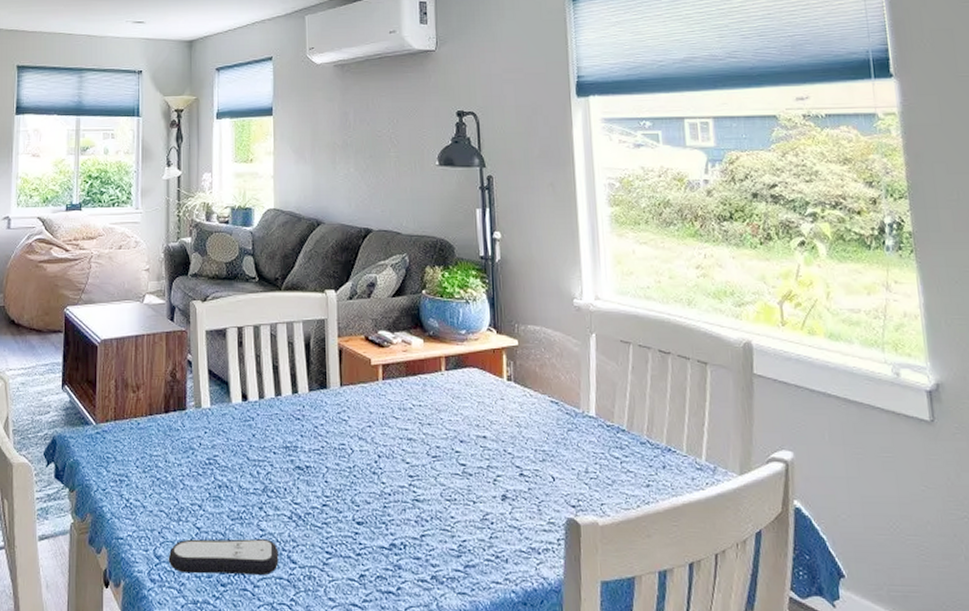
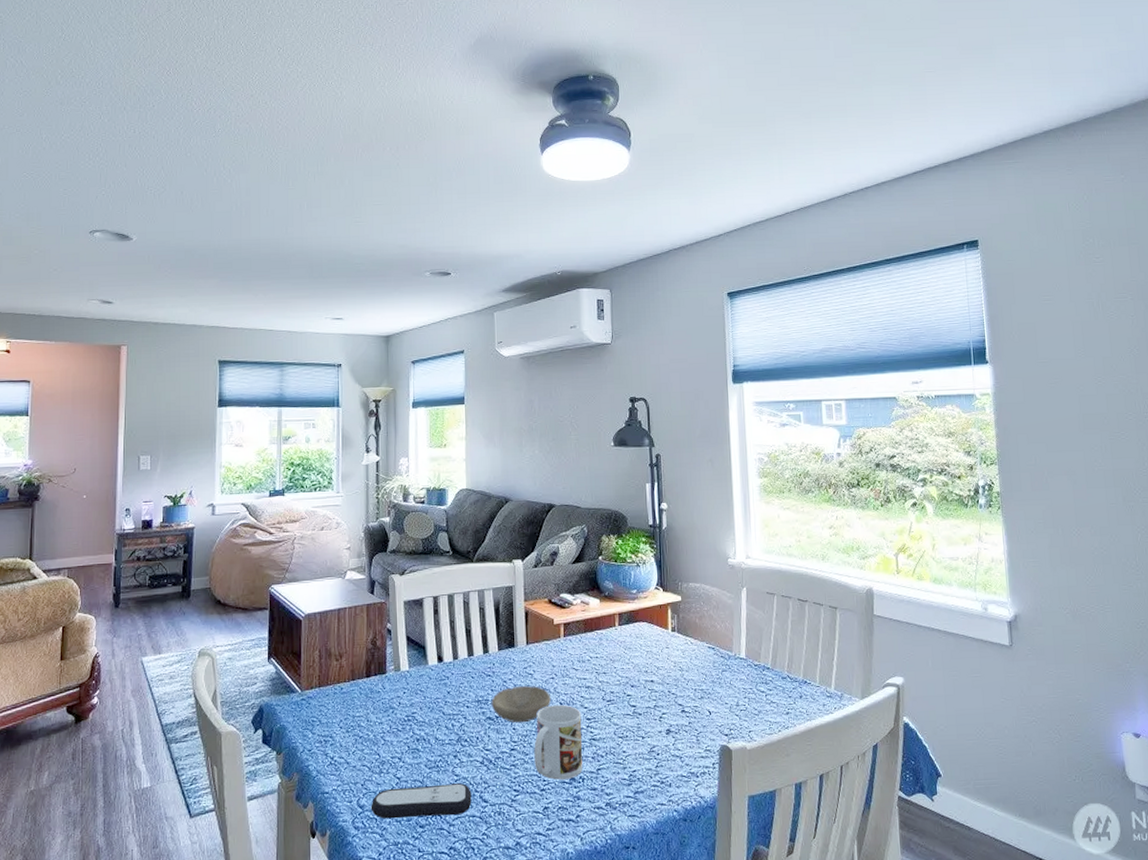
bowl: none [300,432,369,476] -> present [491,685,552,723]
mug: none [348,457,404,544] -> present [534,705,583,780]

